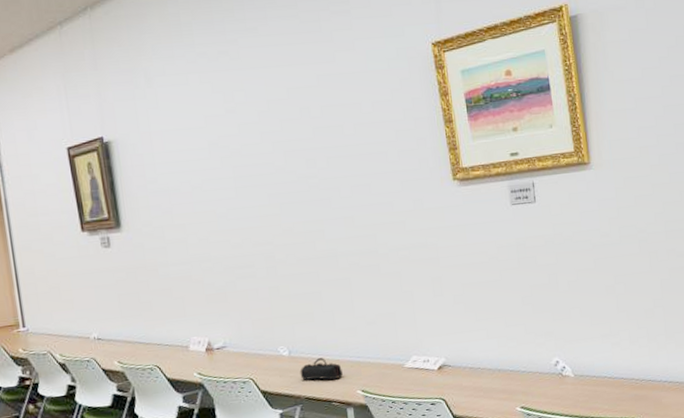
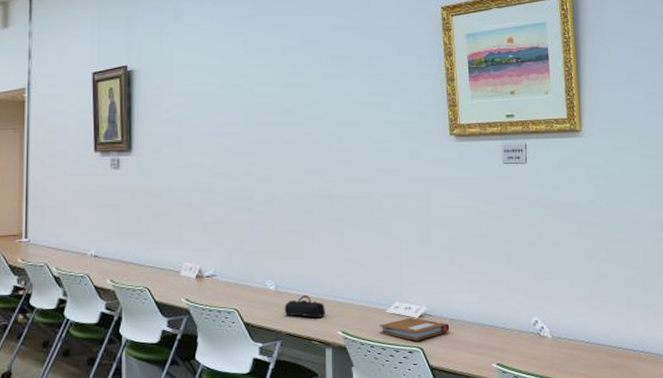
notebook: none [399,369,471,393] -> present [380,317,450,341]

